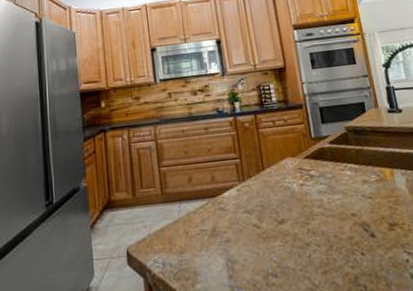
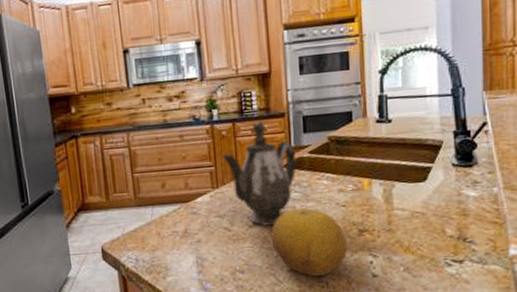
teapot: none [246,112,319,222] -> present [221,120,297,226]
fruit: none [301,200,381,279] -> present [271,208,347,276]

